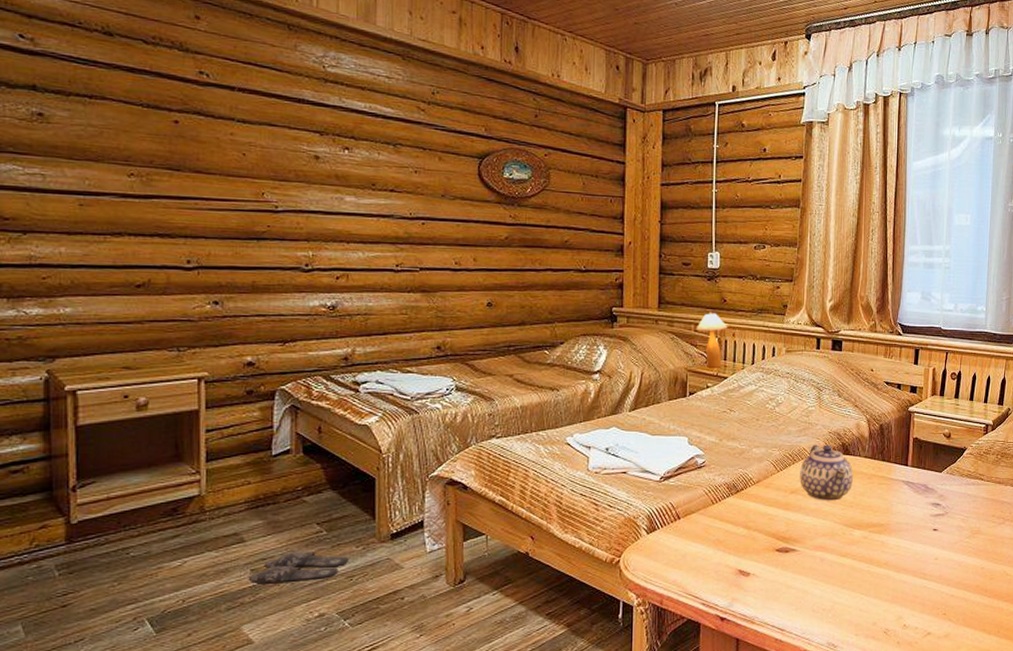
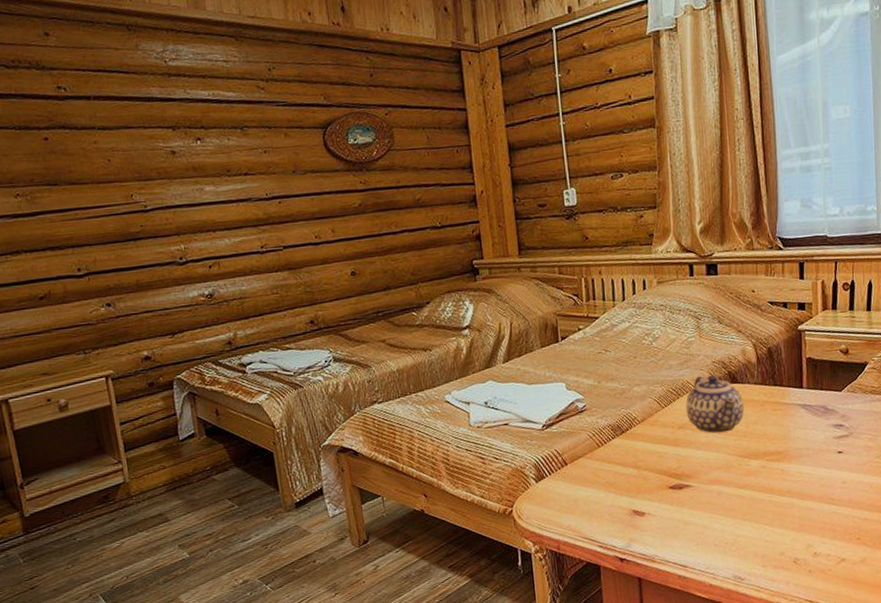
slippers: present [249,551,348,584] -> none [178,525,261,558]
table lamp: present [695,310,728,369] -> none [559,250,593,311]

